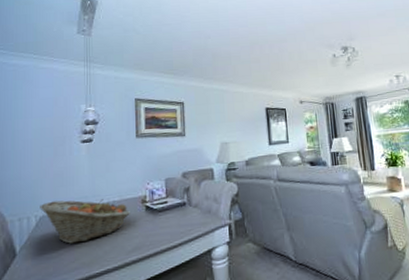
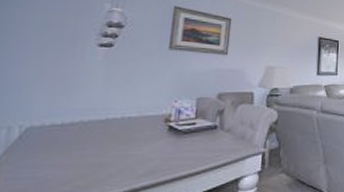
fruit basket: present [40,199,130,244] -> none [28,110,148,163]

